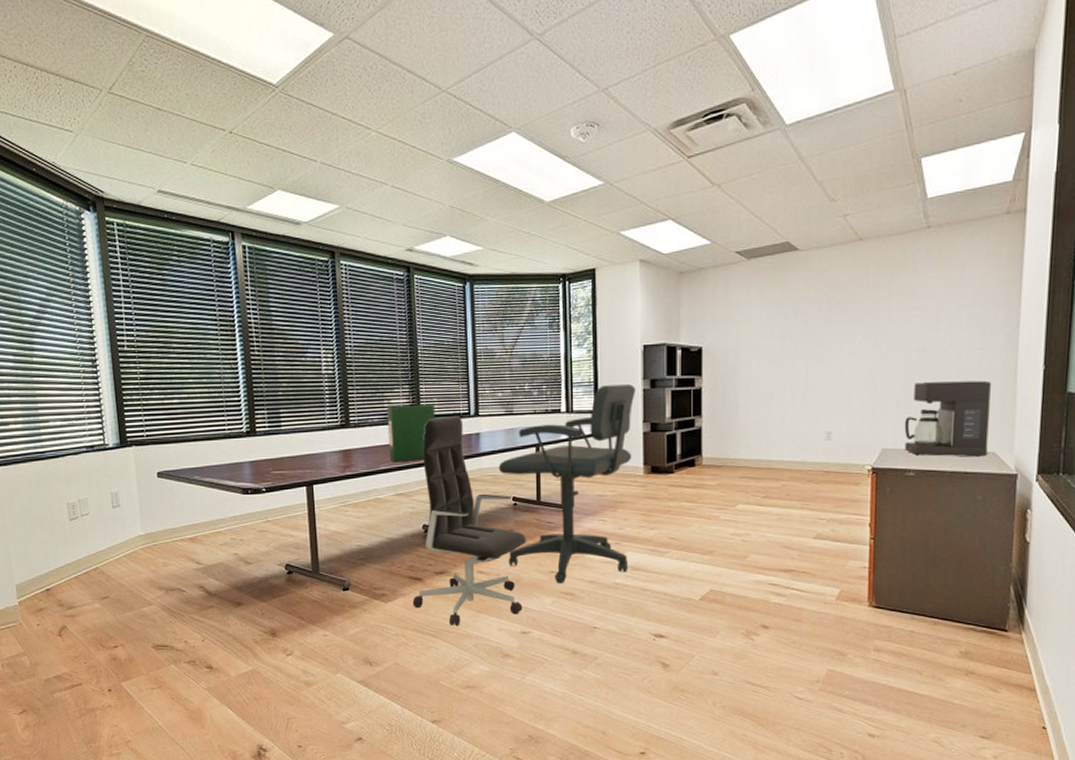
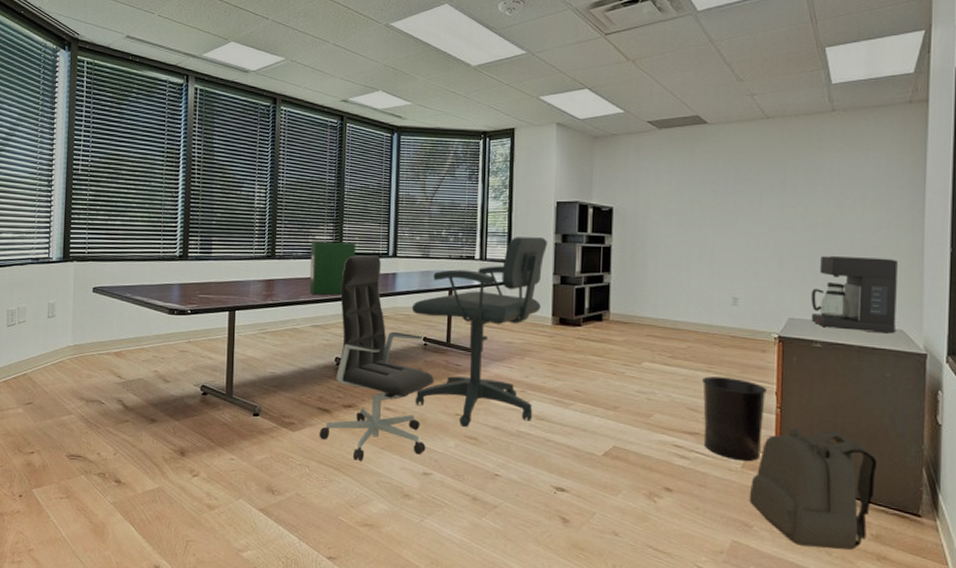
waste bin: none [796,513,861,593] -> present [701,376,767,461]
backpack: none [843,556,968,668] -> present [749,428,878,550]

